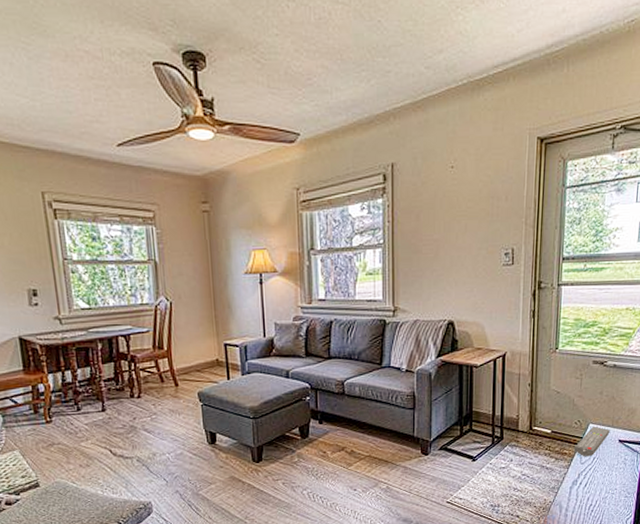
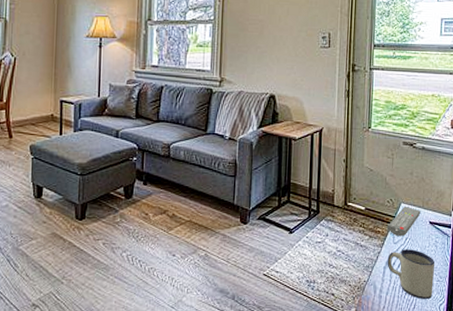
mug: none [573,468,624,516] -> present [387,249,436,300]

